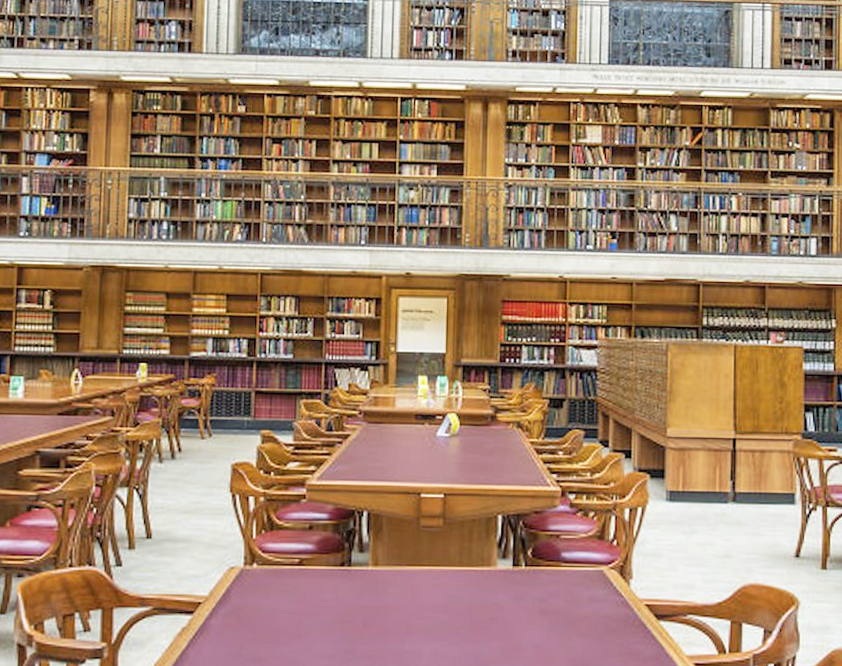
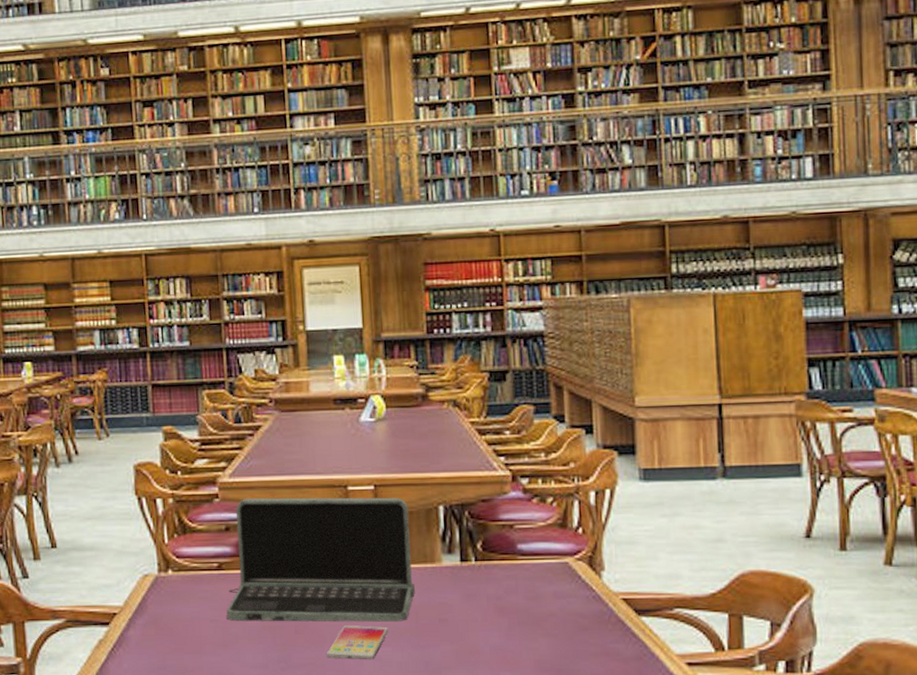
laptop: none [303,500,472,619] -> present [226,497,415,622]
smartphone: none [390,621,445,653] -> present [327,625,388,659]

